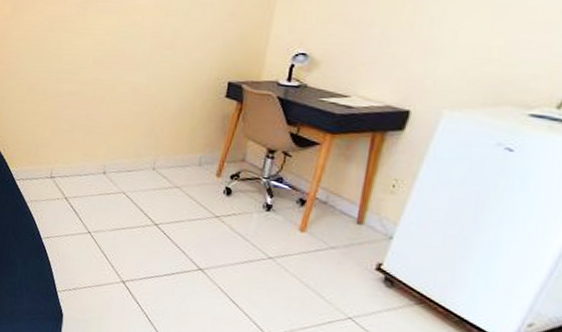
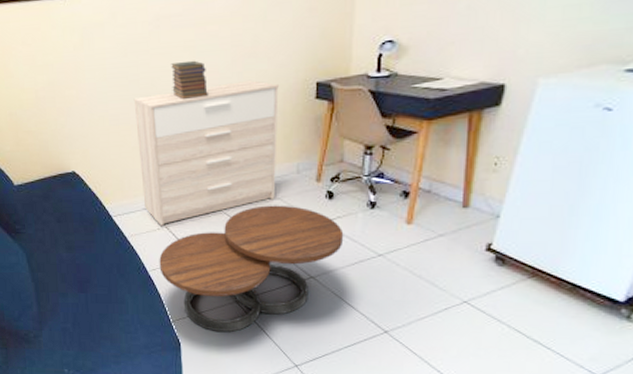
sideboard: none [48,70,192,196] -> present [133,79,279,226]
coffee table: none [53,191,237,312] -> present [159,205,344,333]
book stack: none [90,44,125,81] -> present [171,60,208,100]

